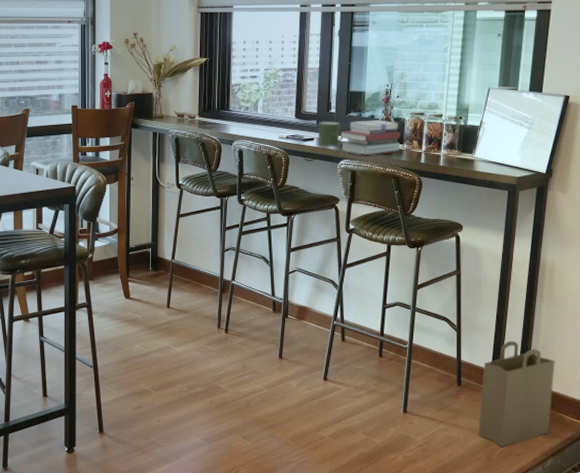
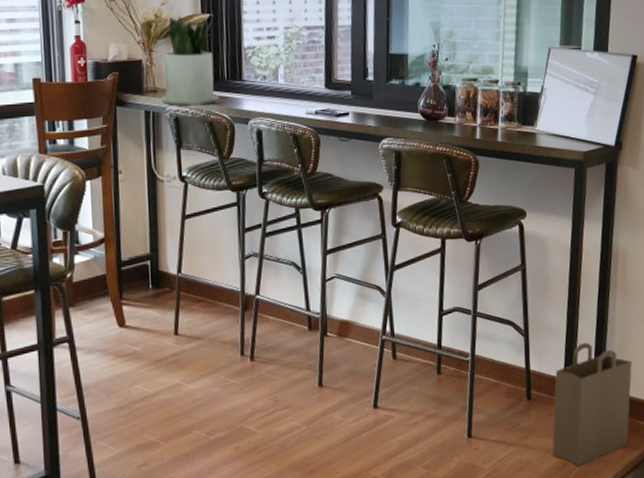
planter: none [166,59,211,129] -> present [161,15,219,106]
mug: present [317,121,344,147] -> none [352,91,385,123]
books: present [340,120,400,155] -> none [380,88,452,132]

